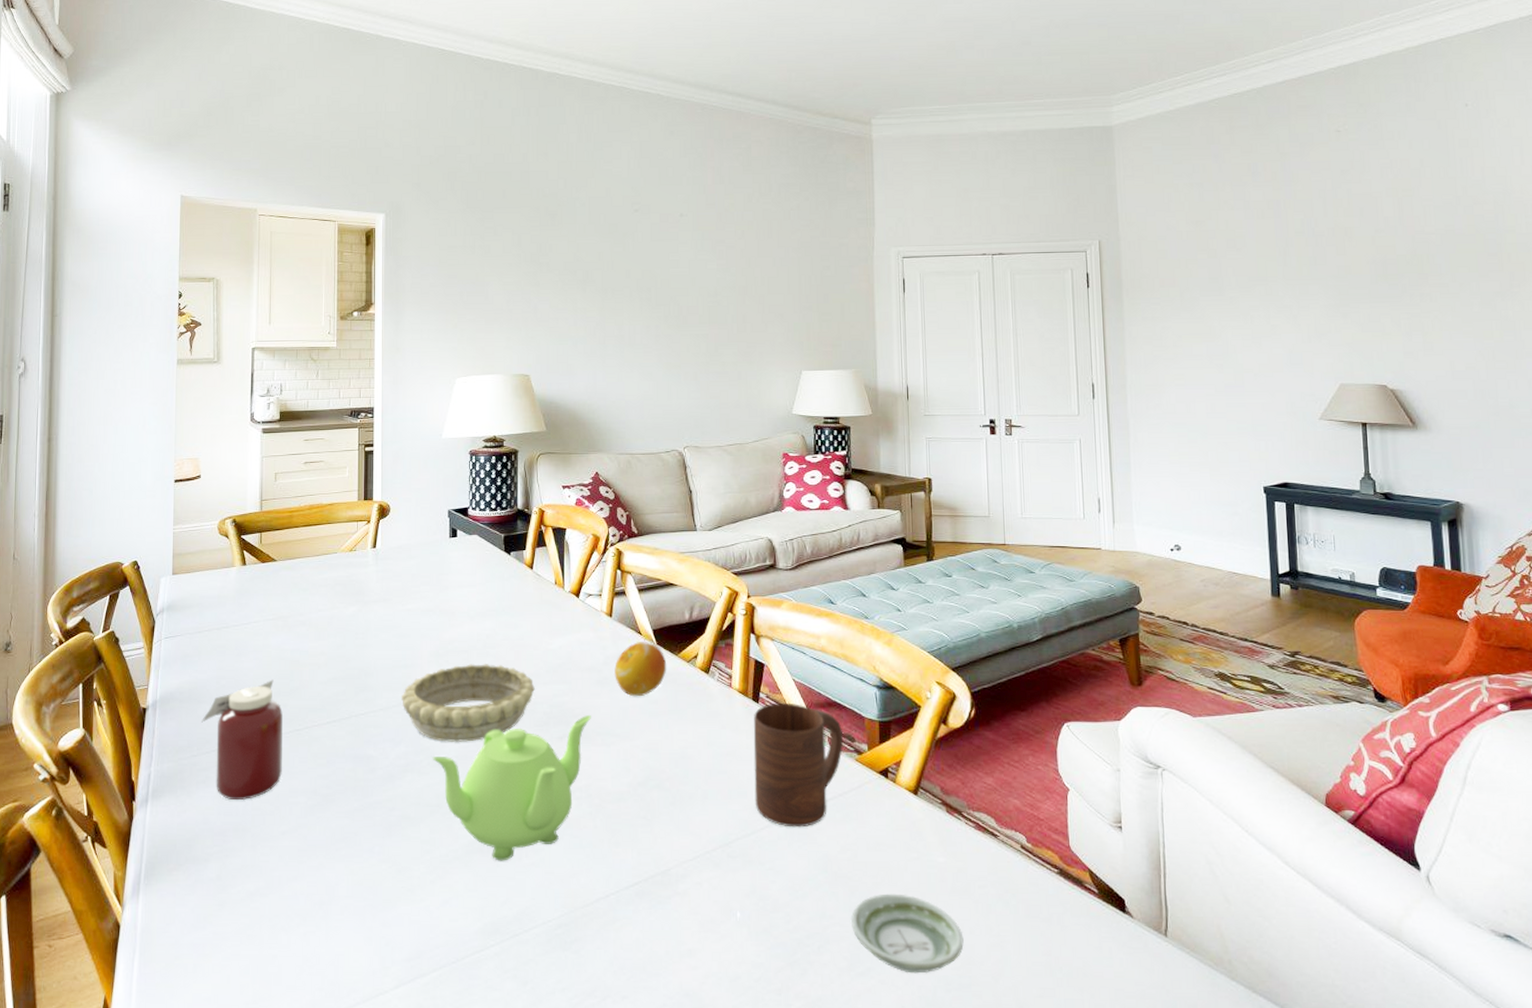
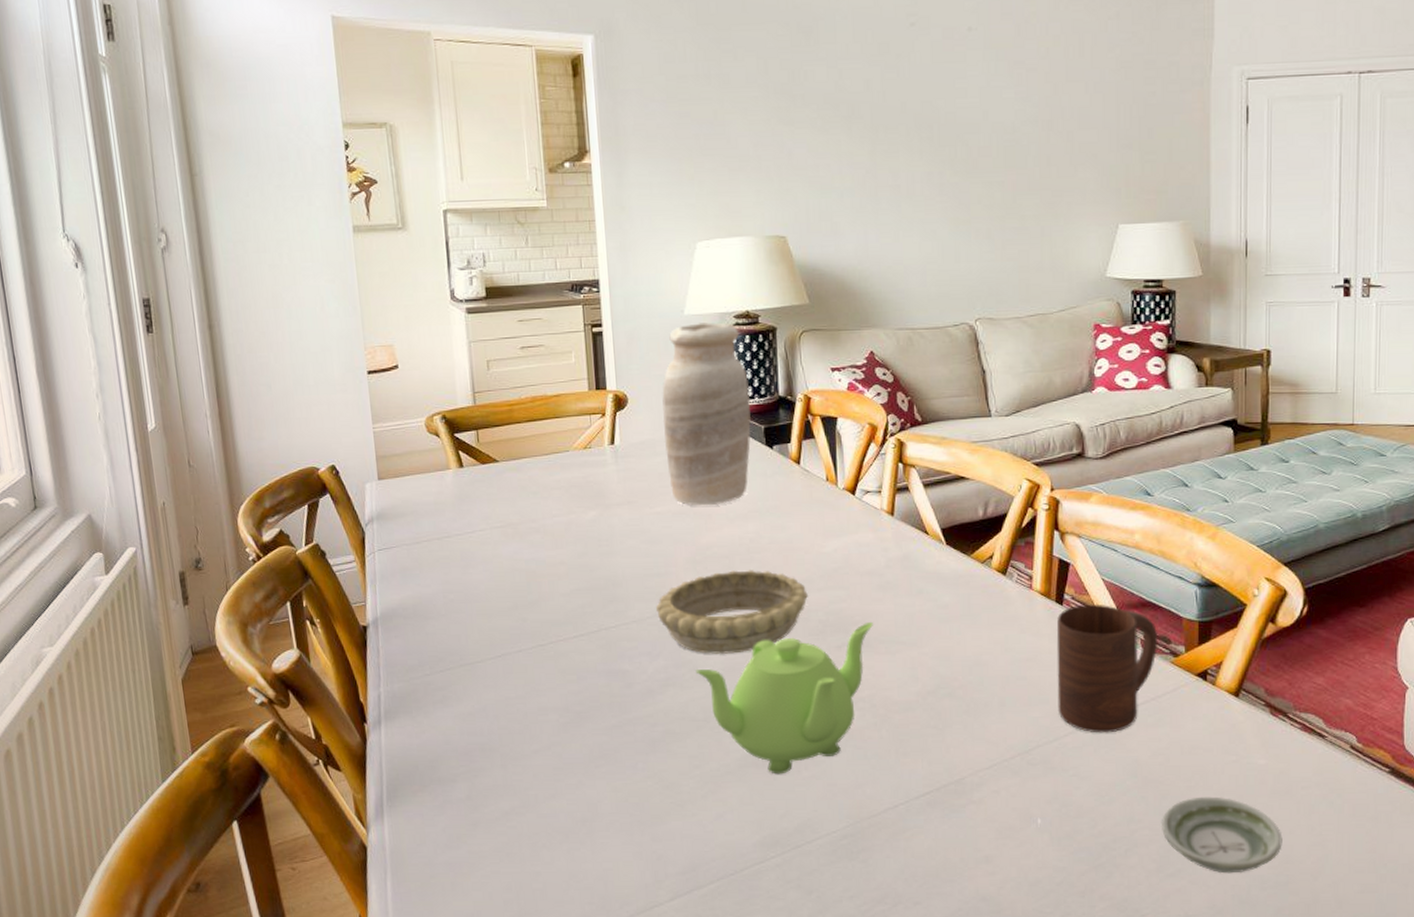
jar: present [200,679,283,801] -> none [430,592,528,720]
vase: none [418,445,493,605] -> present [662,322,751,506]
fruit: present [614,642,667,697] -> none [898,542,958,602]

